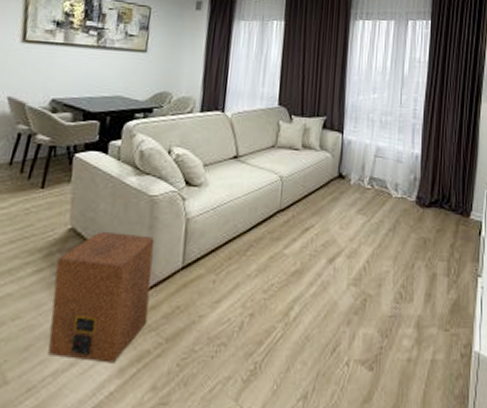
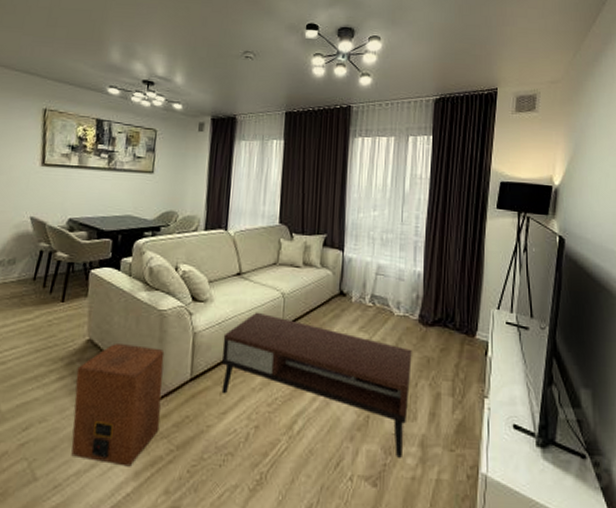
coffee table: none [215,196,409,340] -> present [221,312,412,458]

